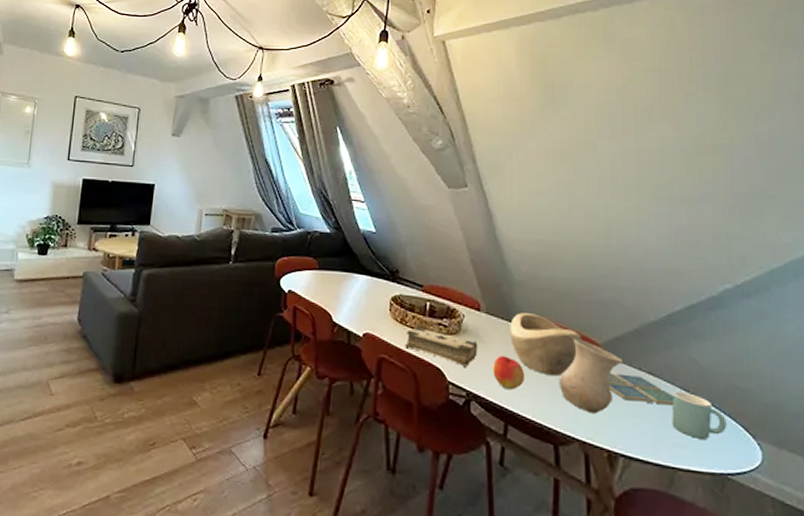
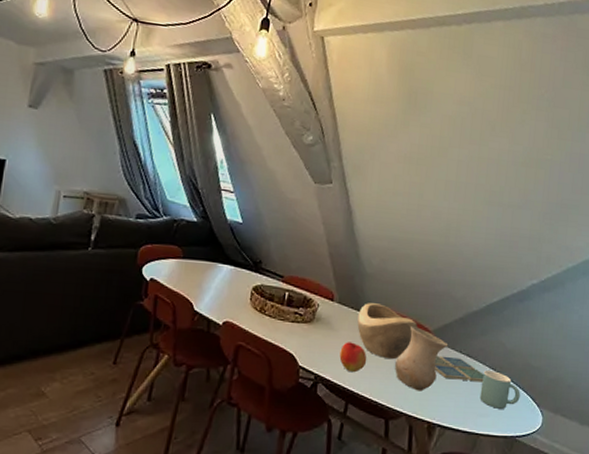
book: present [405,326,478,368] -> none [262,314,329,354]

